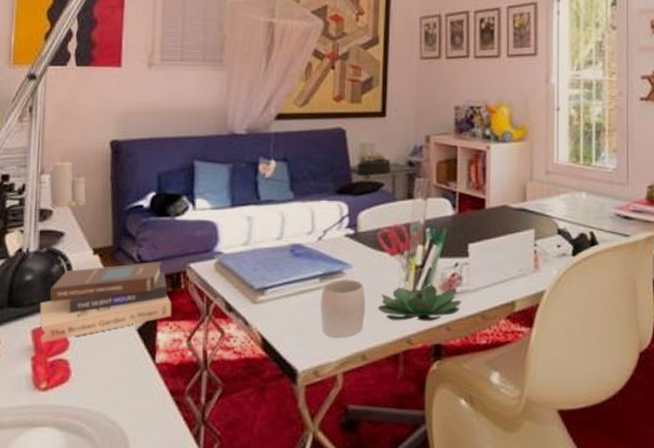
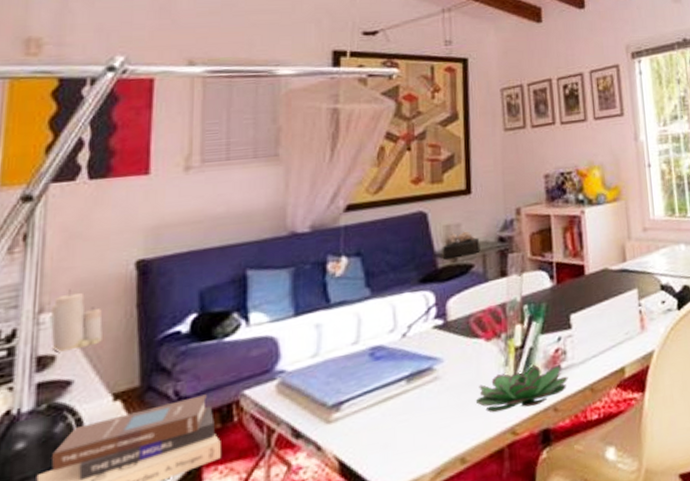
mug: present [320,279,366,338] -> none [408,375,462,445]

